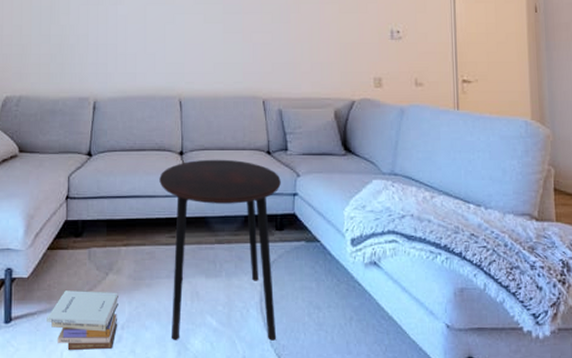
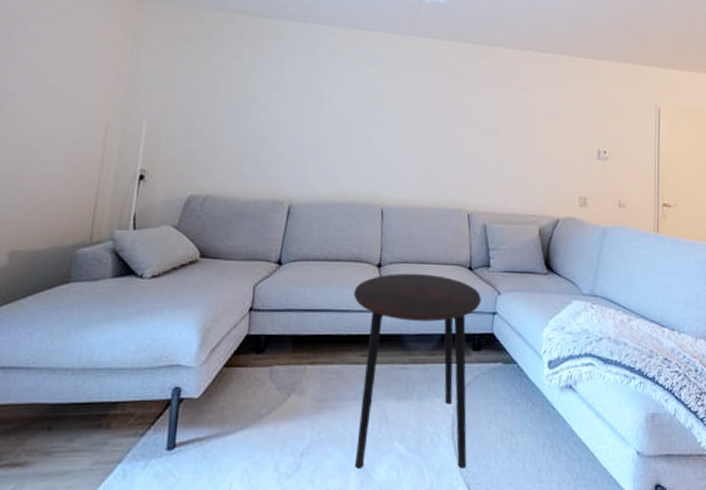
books: present [47,291,118,351] -> none [216,413,300,481]

